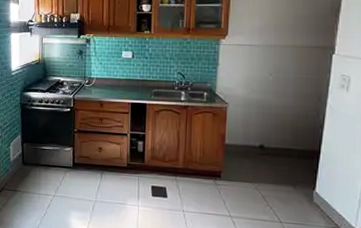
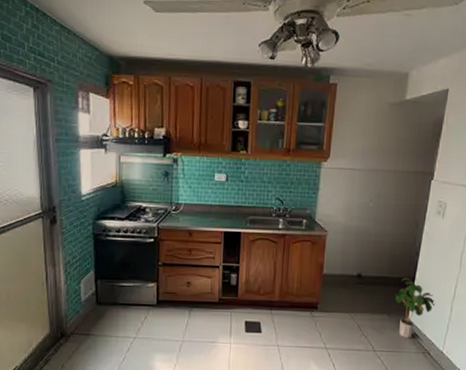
potted plant: none [299,150,344,212] -> present [395,277,436,339]

